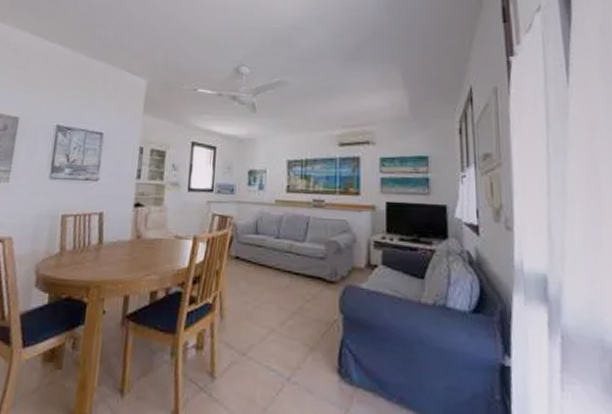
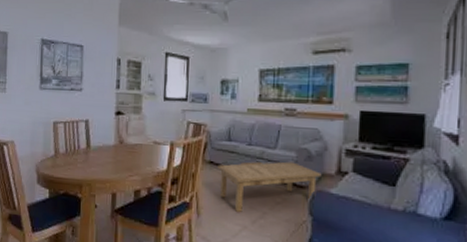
coffee table: none [244,255,352,313] -> present [217,161,322,212]

